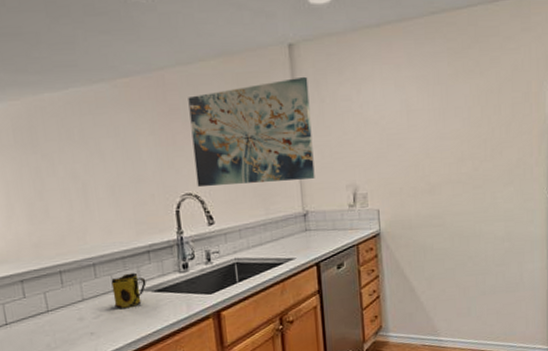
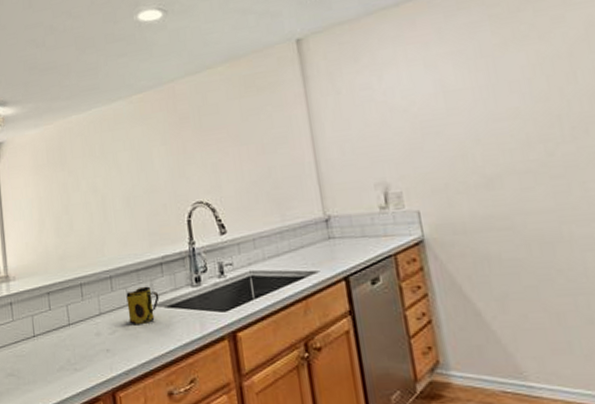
wall art: present [188,76,315,188] -> none [197,69,336,195]

